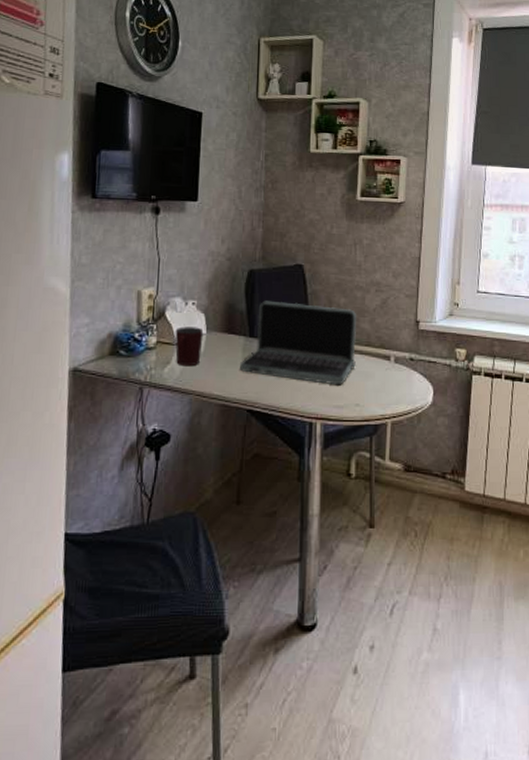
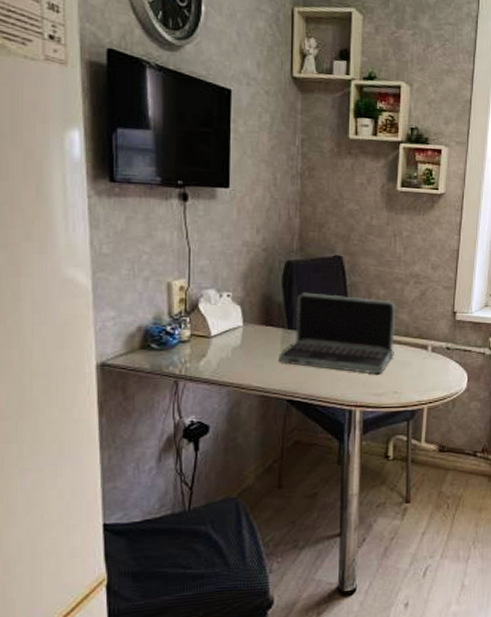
mug: present [175,326,204,367] -> none [210,319,240,359]

